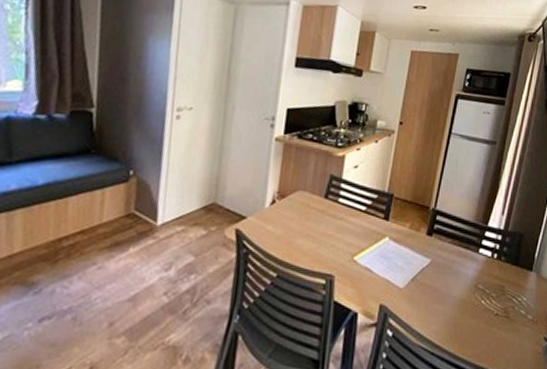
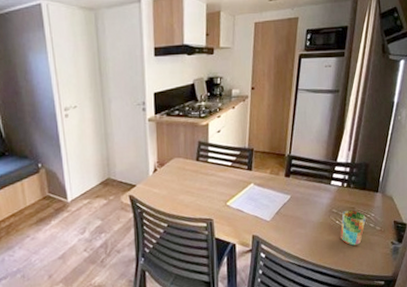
cup: none [485,288,516,336] -> present [340,210,366,246]

